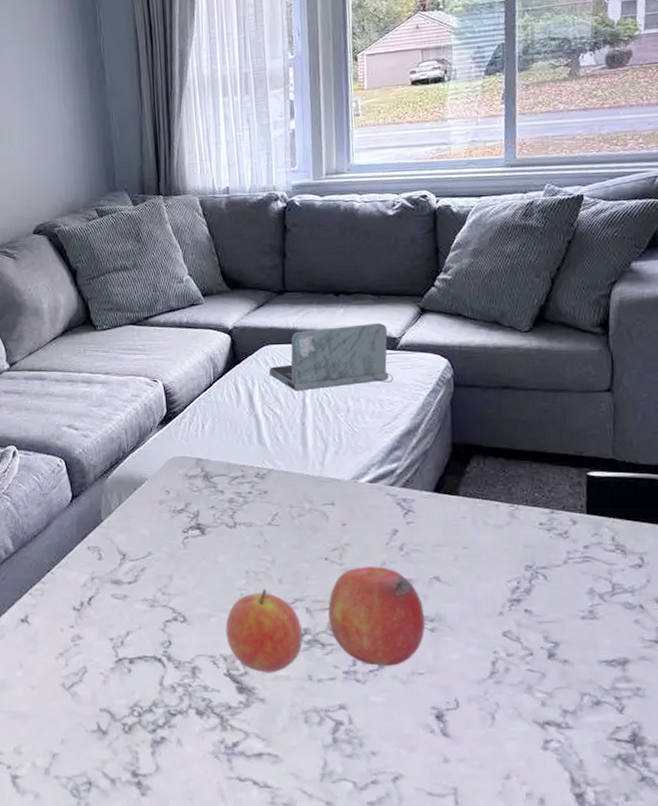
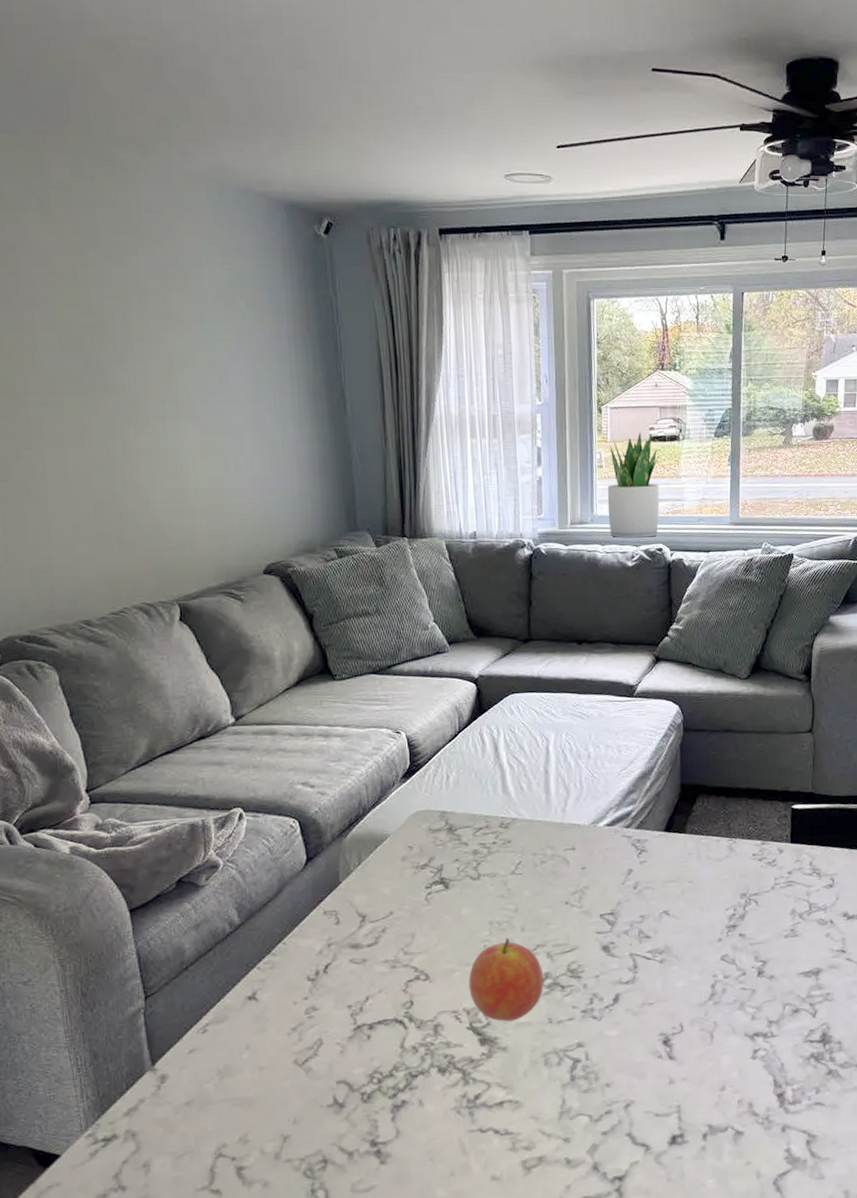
laptop: present [269,323,393,391] -> none [514,671,630,739]
fruit: present [328,566,426,666] -> none [568,906,655,1001]
planter: none [365,77,423,187] -> present [607,432,660,539]

